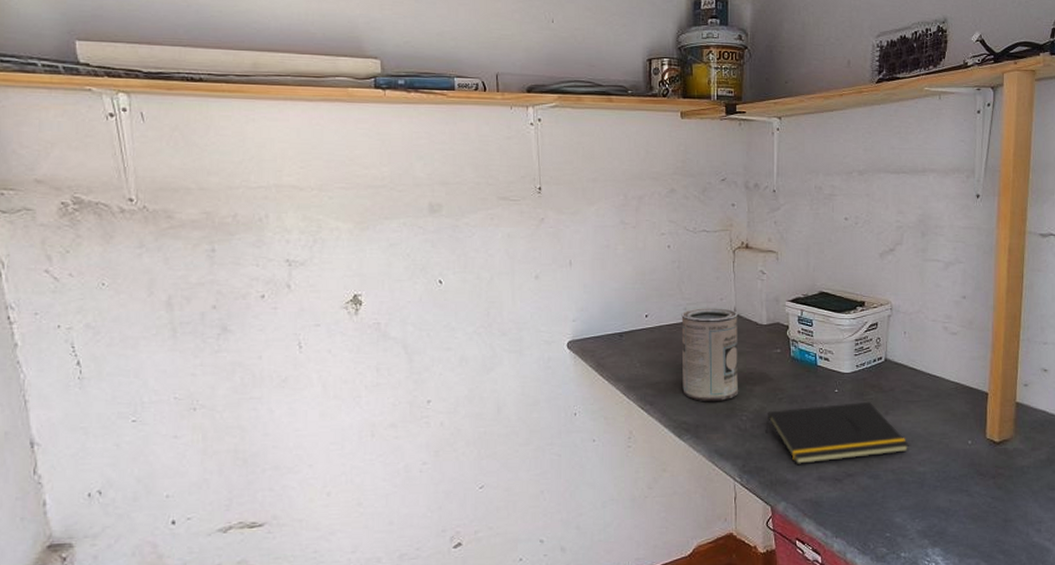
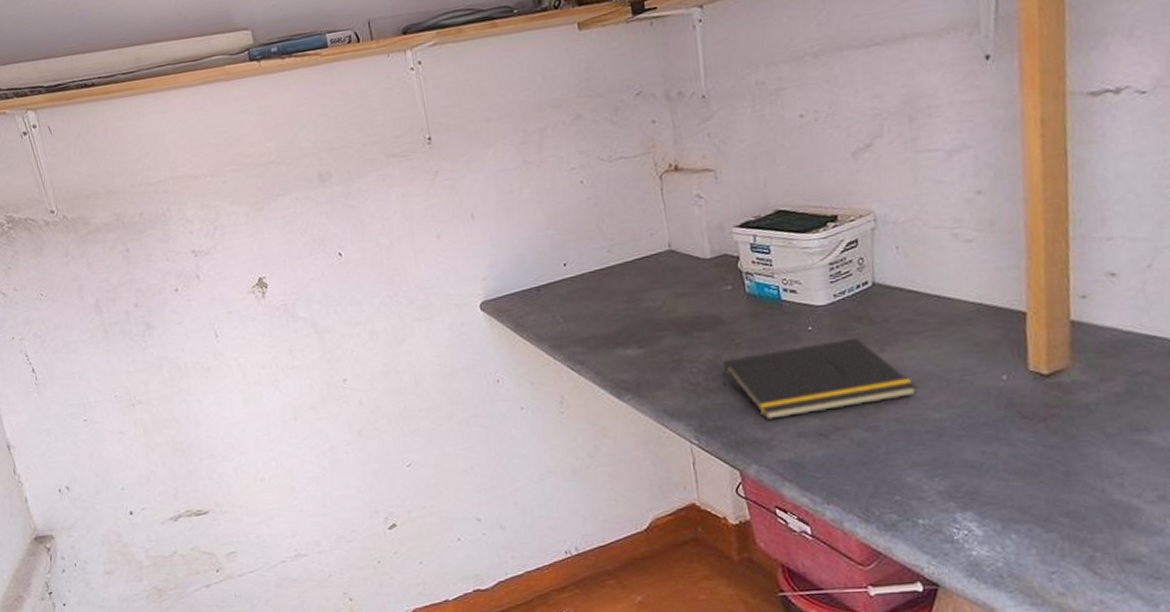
paint can: present [681,308,739,401] -> none [605,244,685,355]

